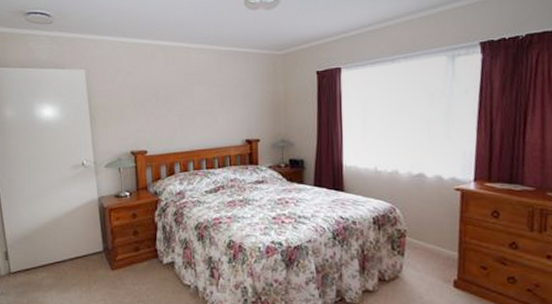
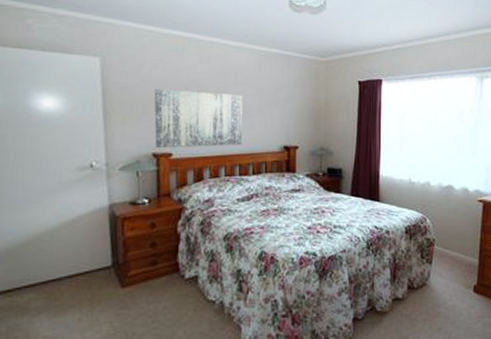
wall art: none [129,93,208,146] -> present [154,88,243,148]

